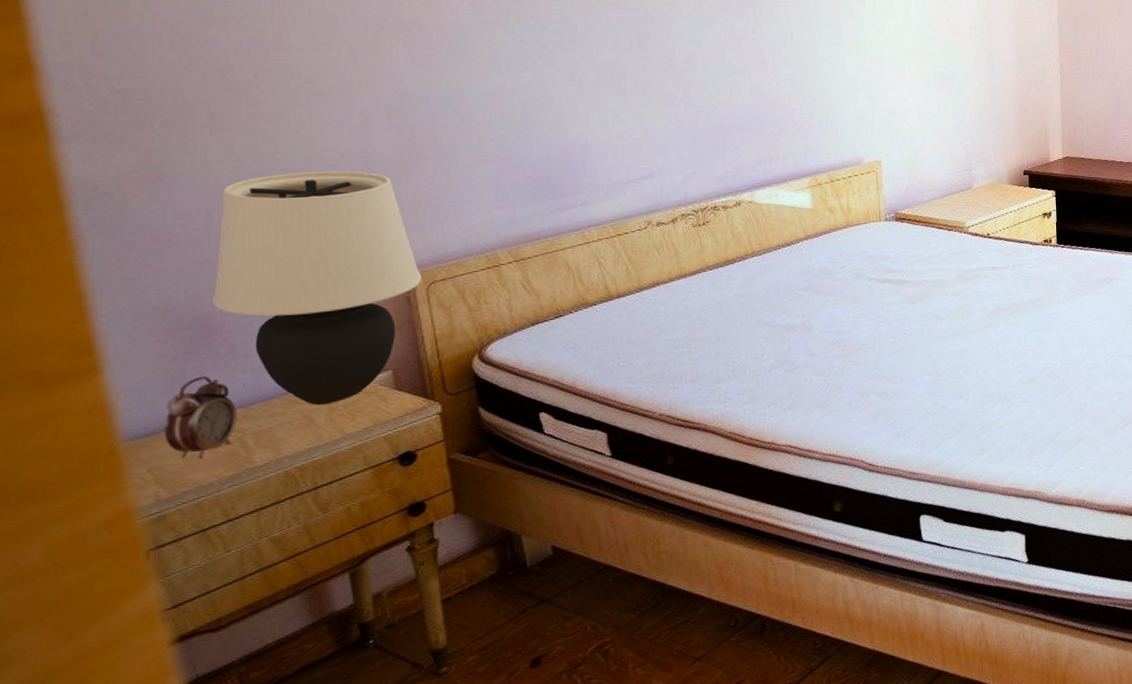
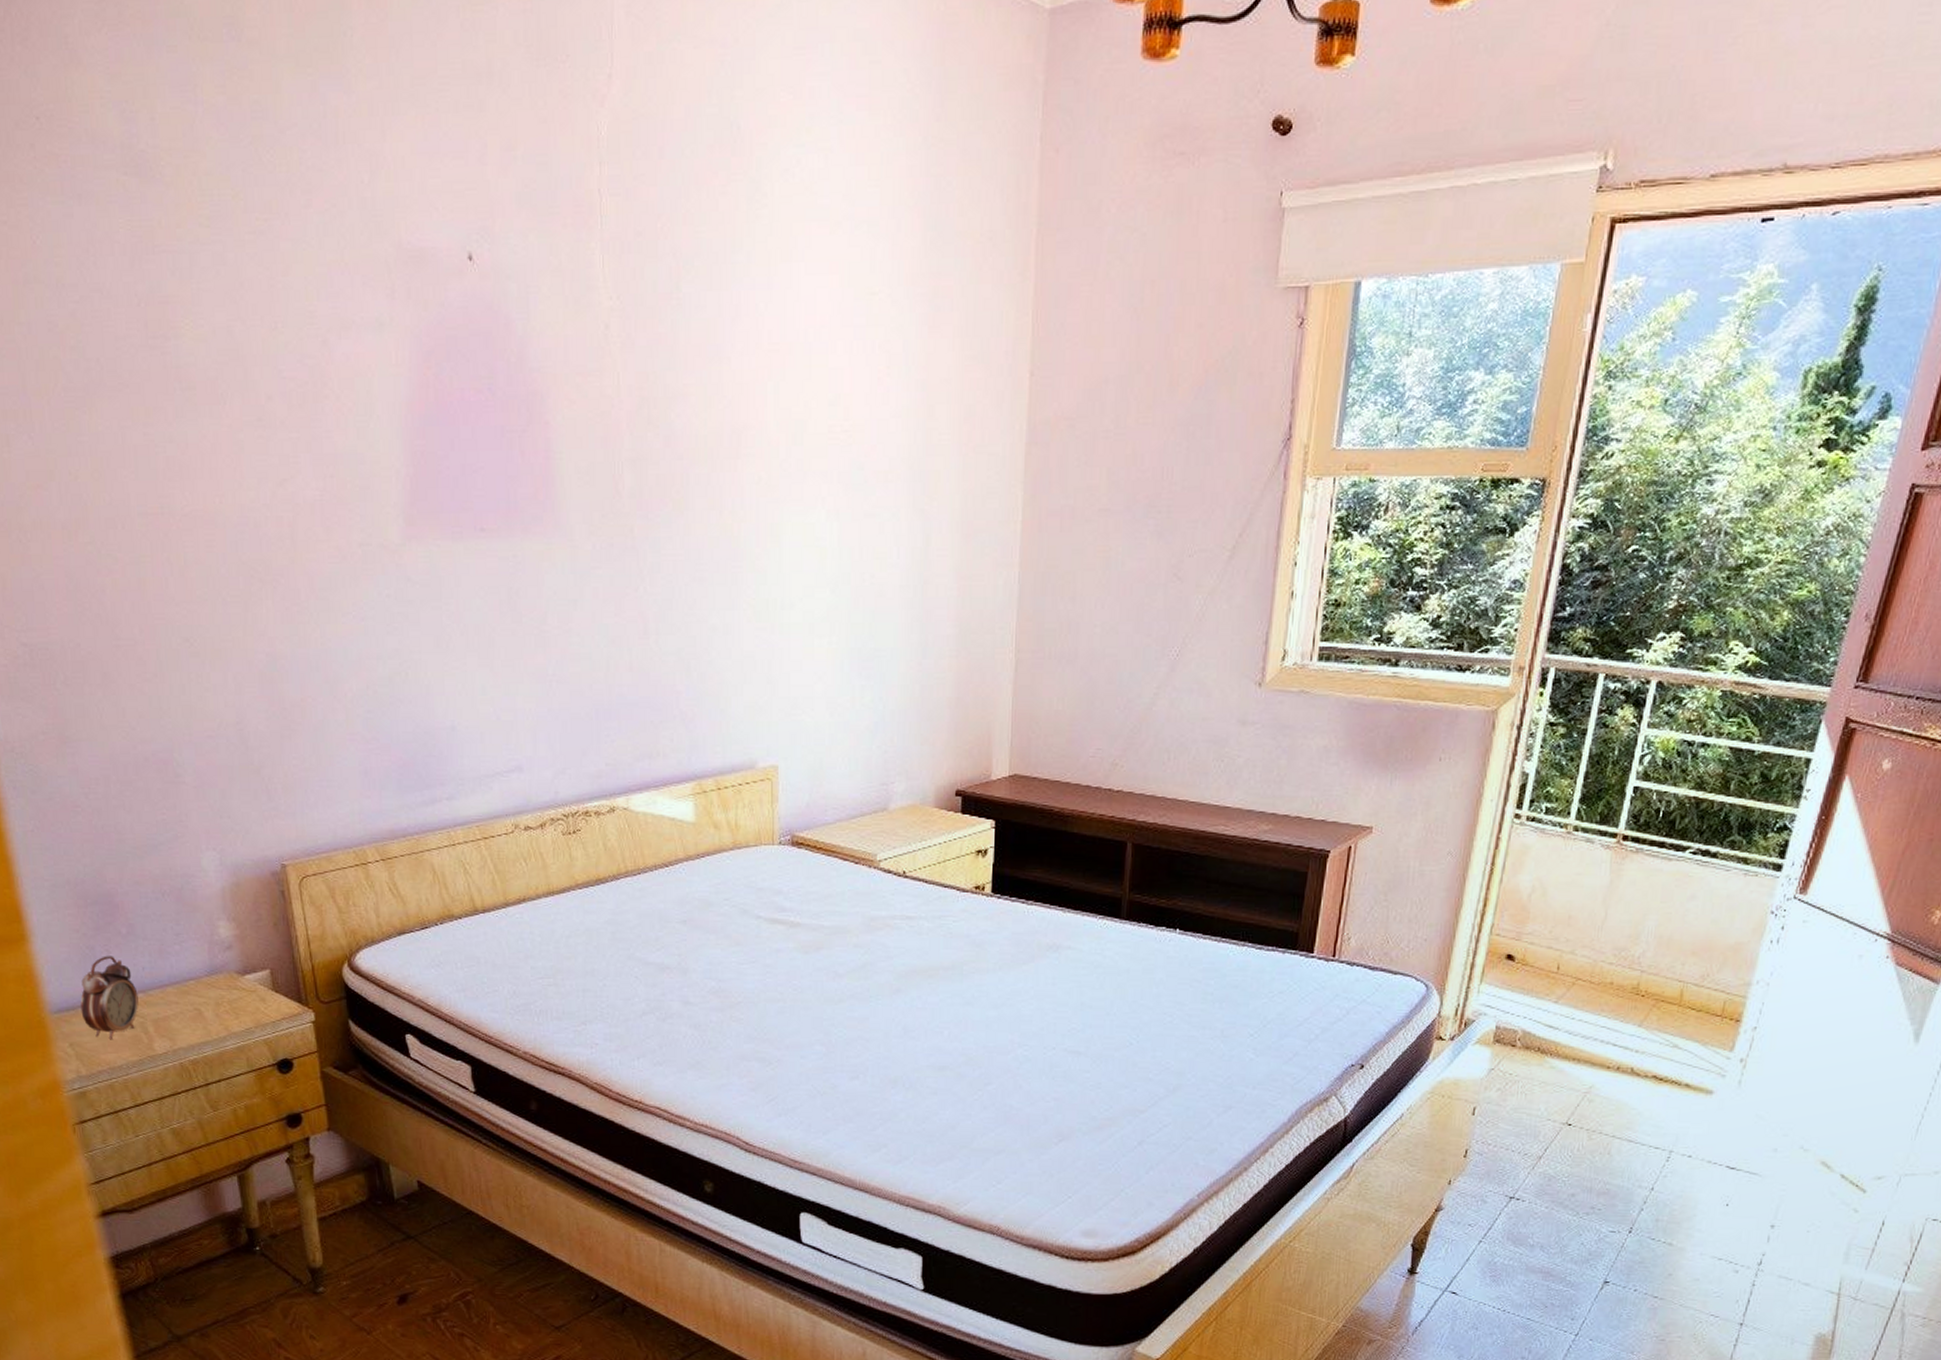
table lamp: present [212,171,422,406] -> none [113,743,295,999]

